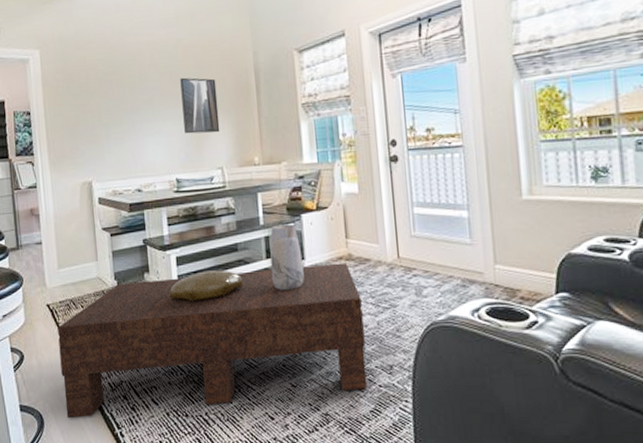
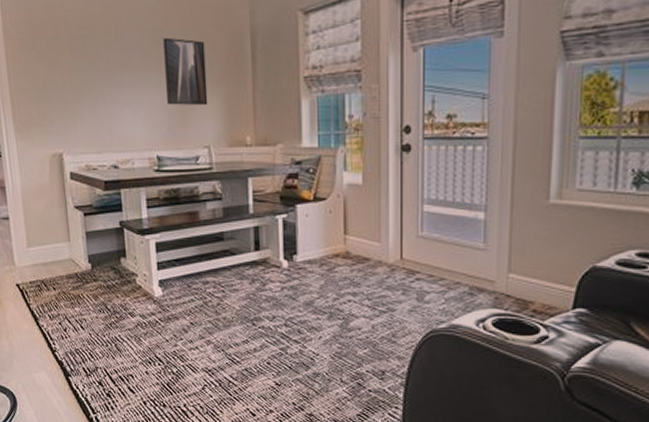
coffee table: present [57,262,368,419] -> none [28,260,357,401]
decorative bowl: present [169,270,243,302] -> none [148,259,228,291]
vase: present [270,224,304,291] -> none [259,214,295,287]

